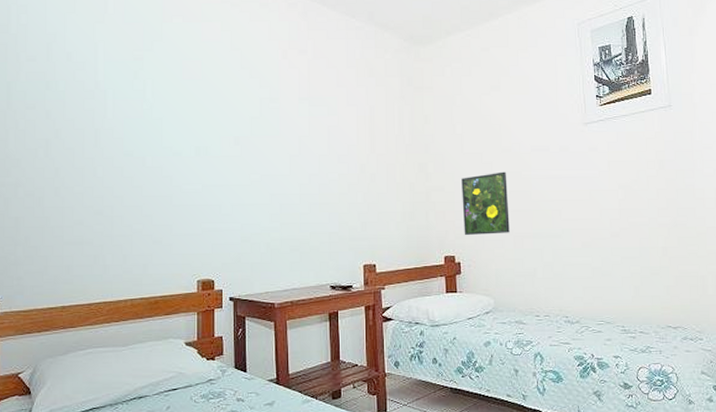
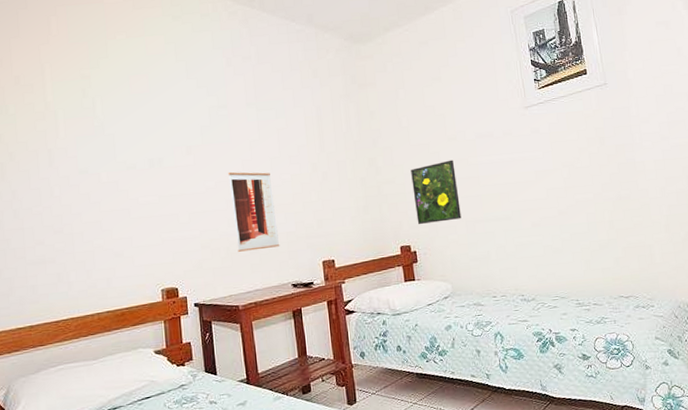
wall art: none [275,166,322,248] -> present [228,172,280,252]

